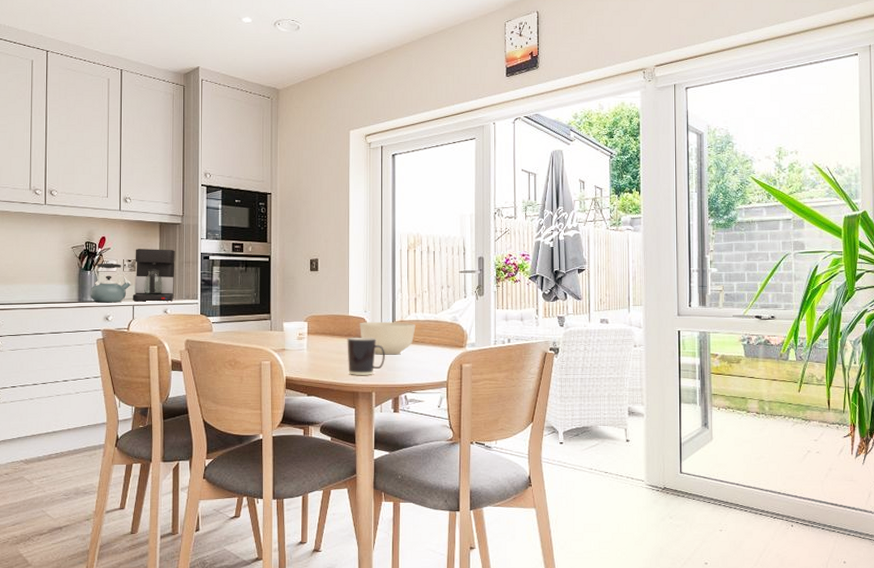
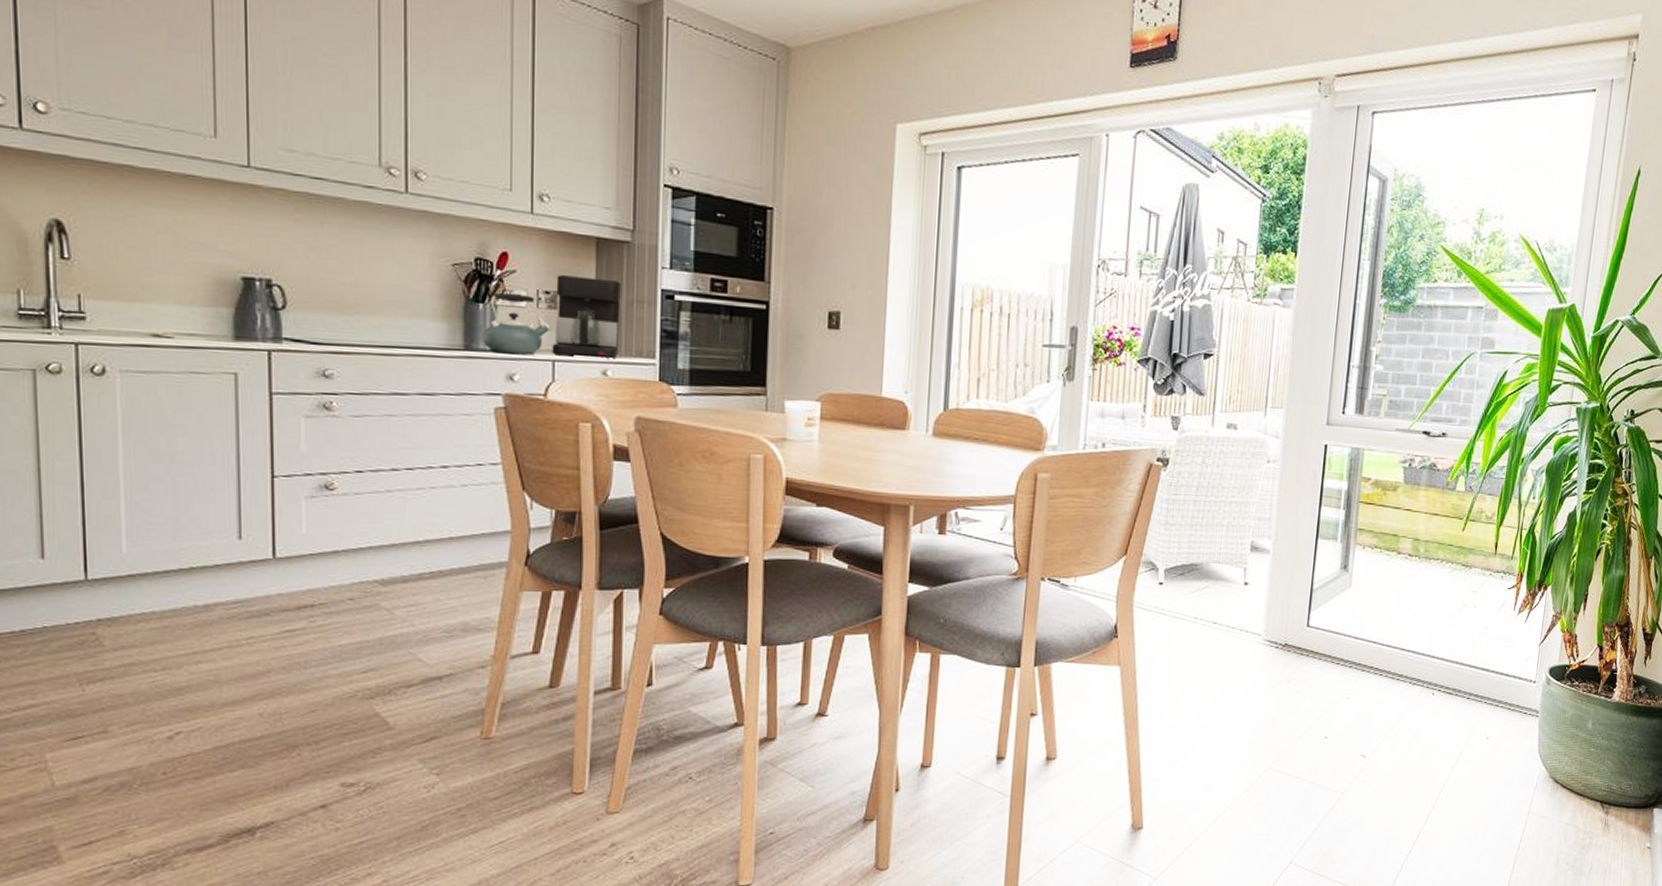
mug: present [347,337,385,375] -> none [876,427,931,482]
bowl: present [360,322,416,355] -> none [896,407,977,456]

